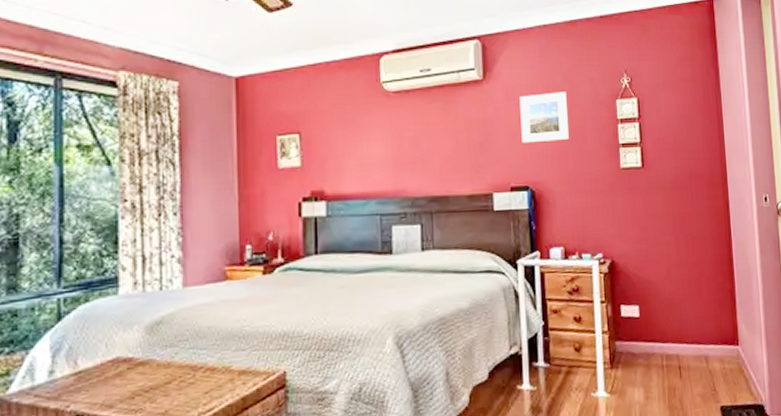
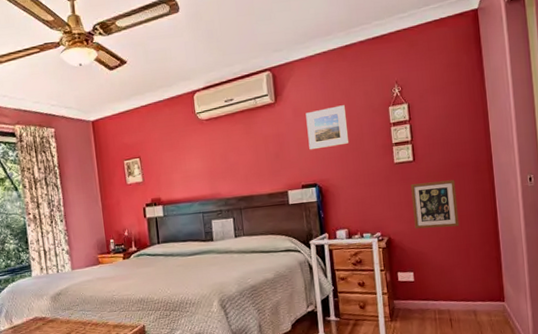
picture frame: none [638,193,691,252] -> present [410,179,459,229]

